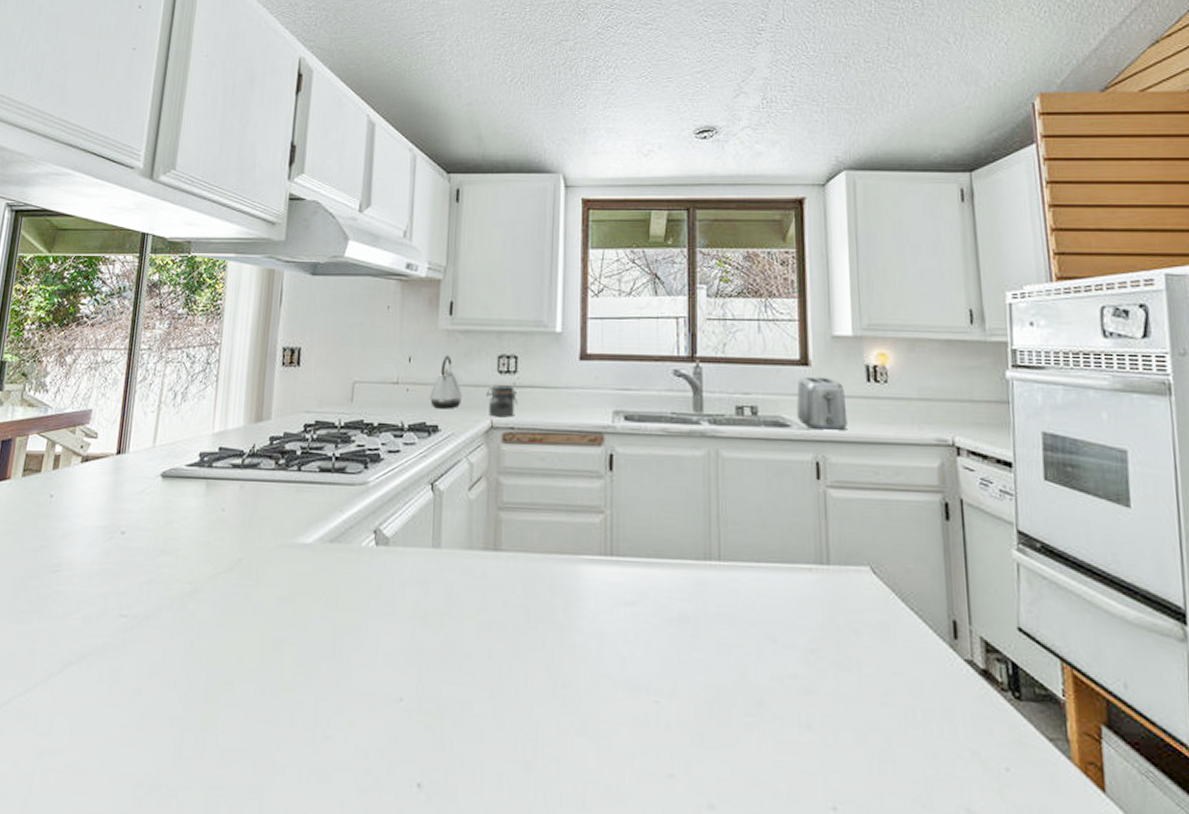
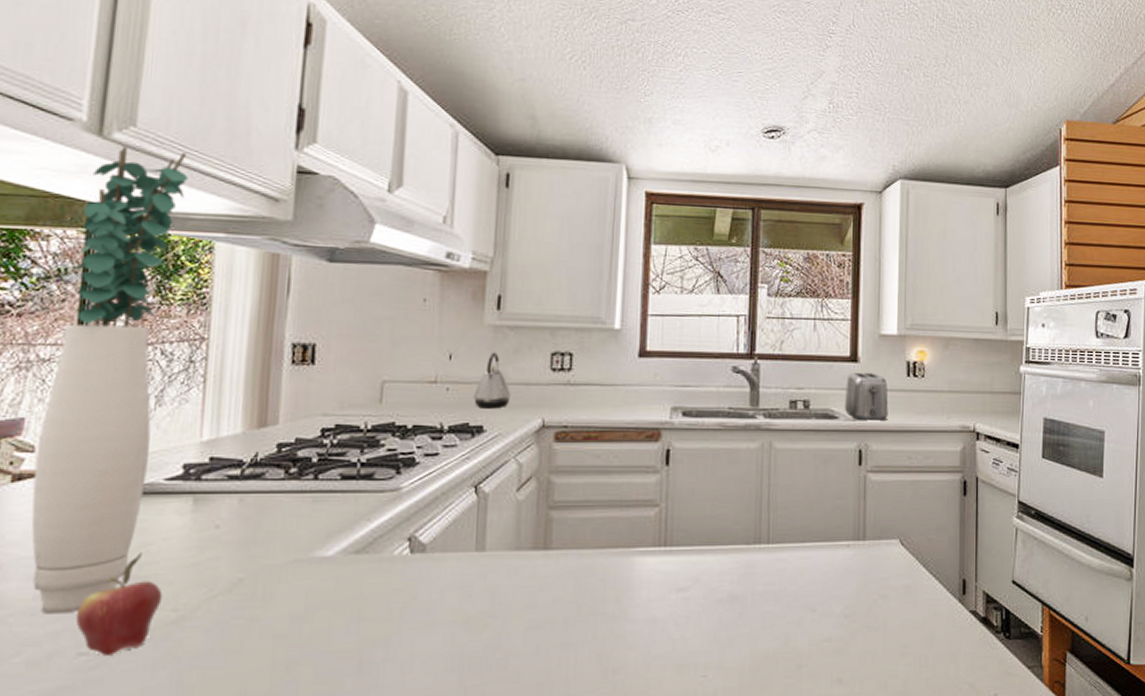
vase: none [91,186,211,579] -> present [31,146,189,614]
fruit: none [119,529,181,619] -> present [75,553,163,655]
jar: present [485,385,519,417] -> none [536,383,573,416]

